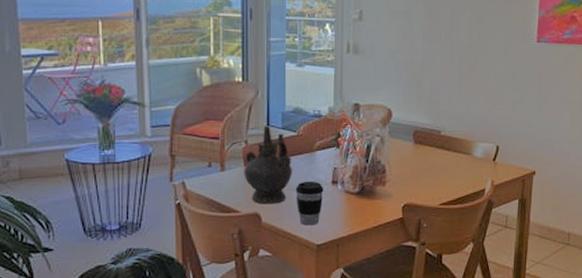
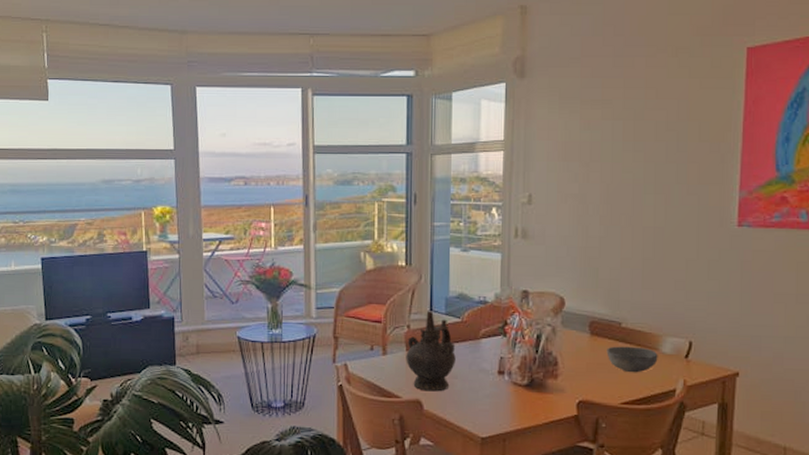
coffee cup: present [296,181,324,226] -> none [459,369,490,417]
bowl: none [428,152,471,176] -> present [606,346,658,373]

